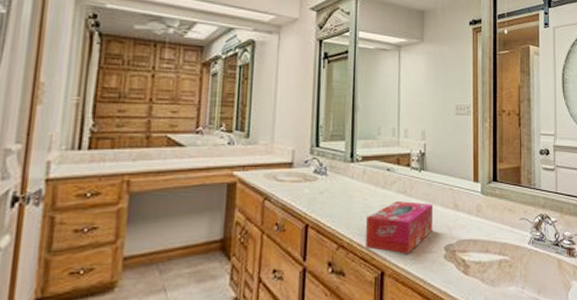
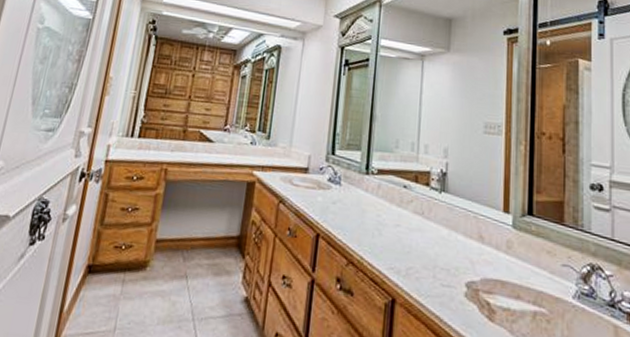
tissue box: present [364,200,434,254] -> none [375,221,455,284]

